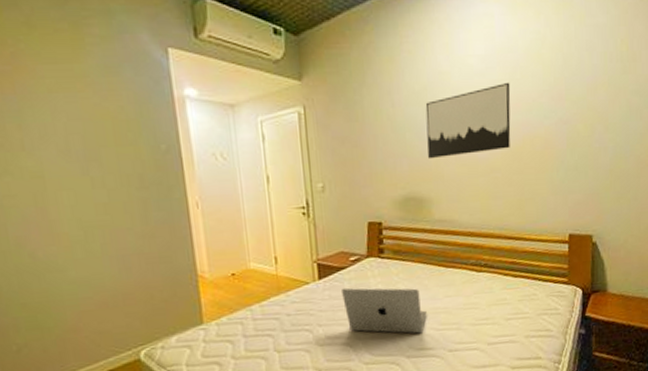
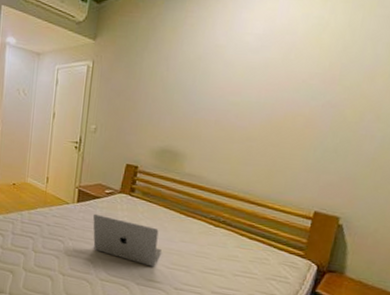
wall art: present [425,82,511,159] -> none [190,61,283,122]

